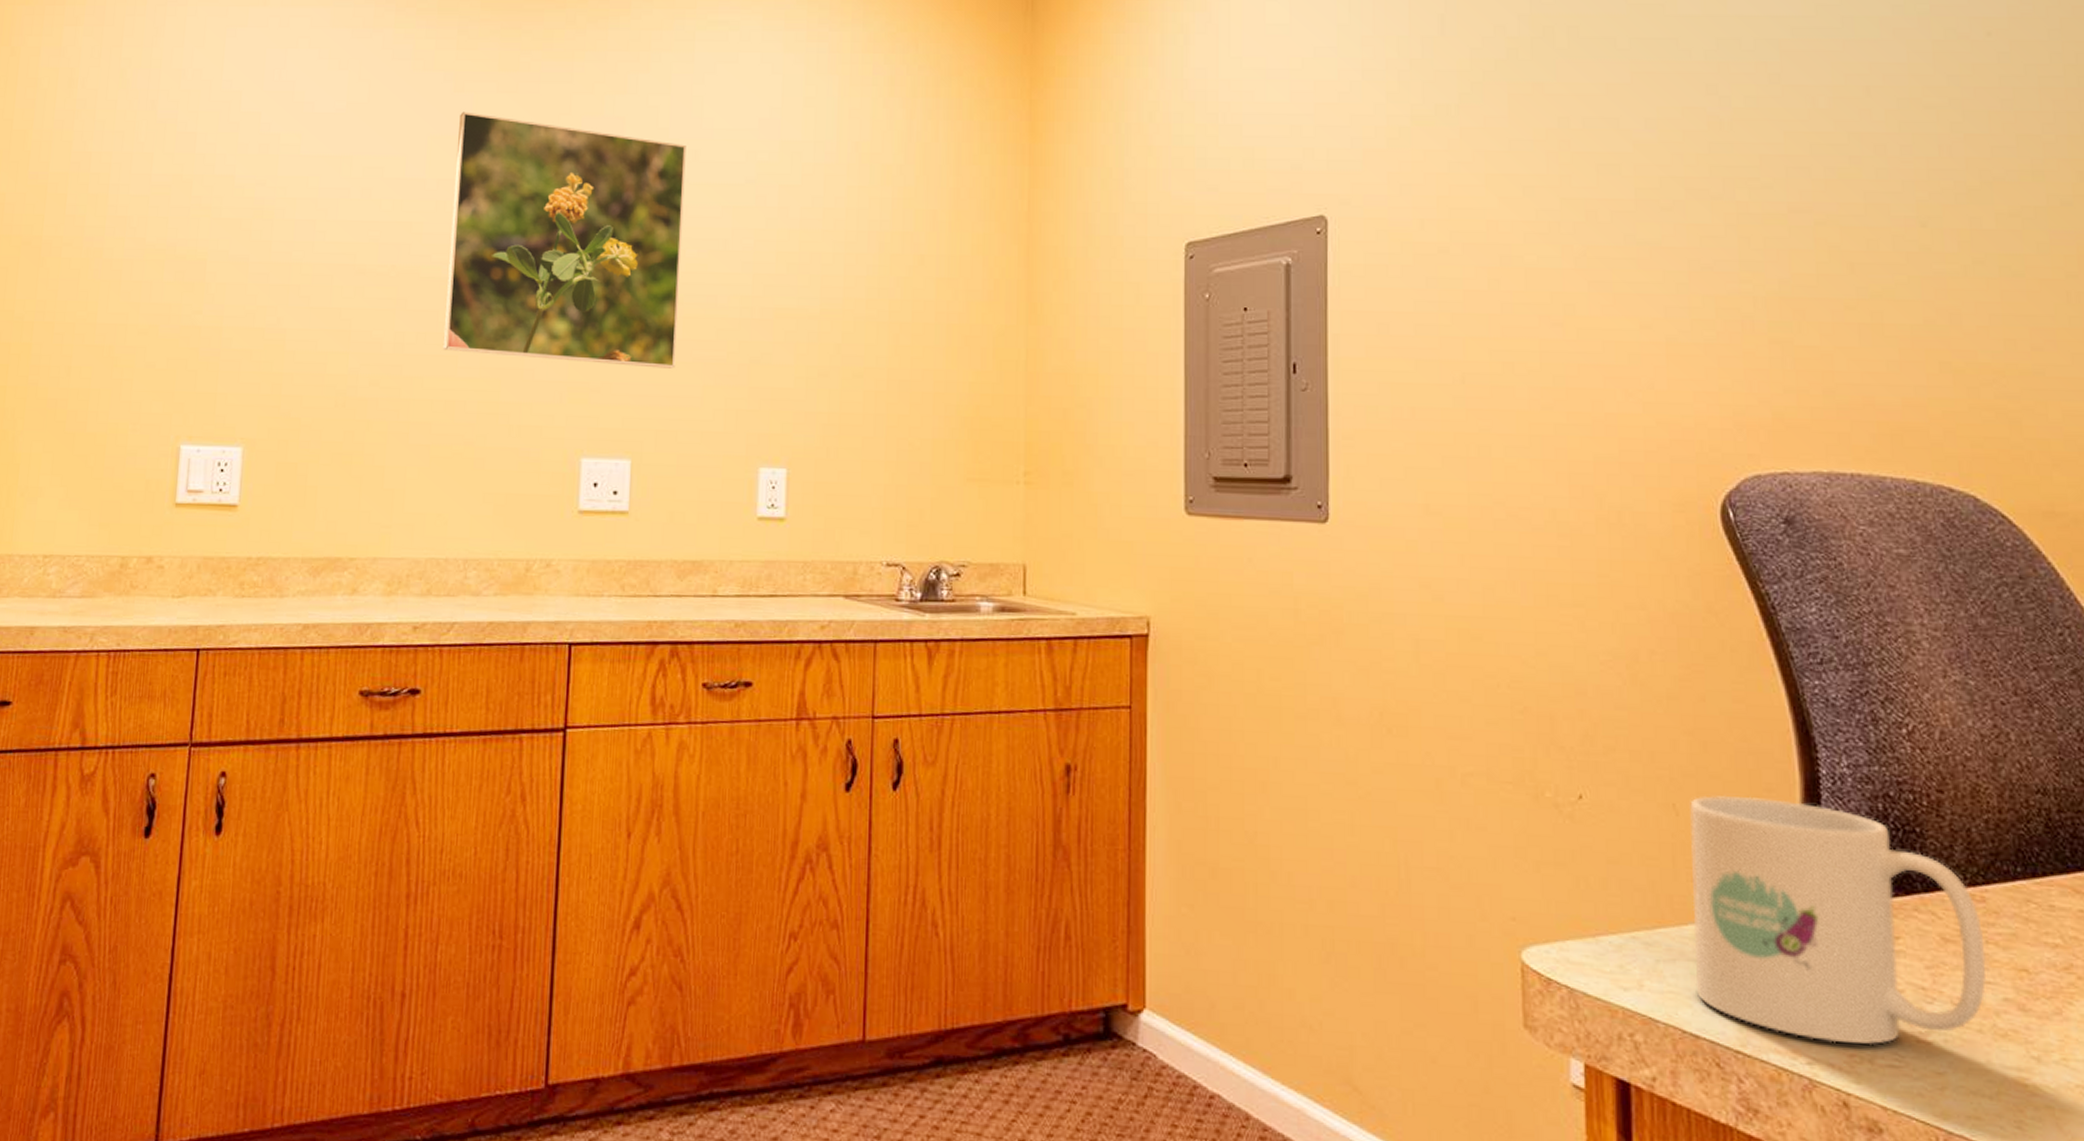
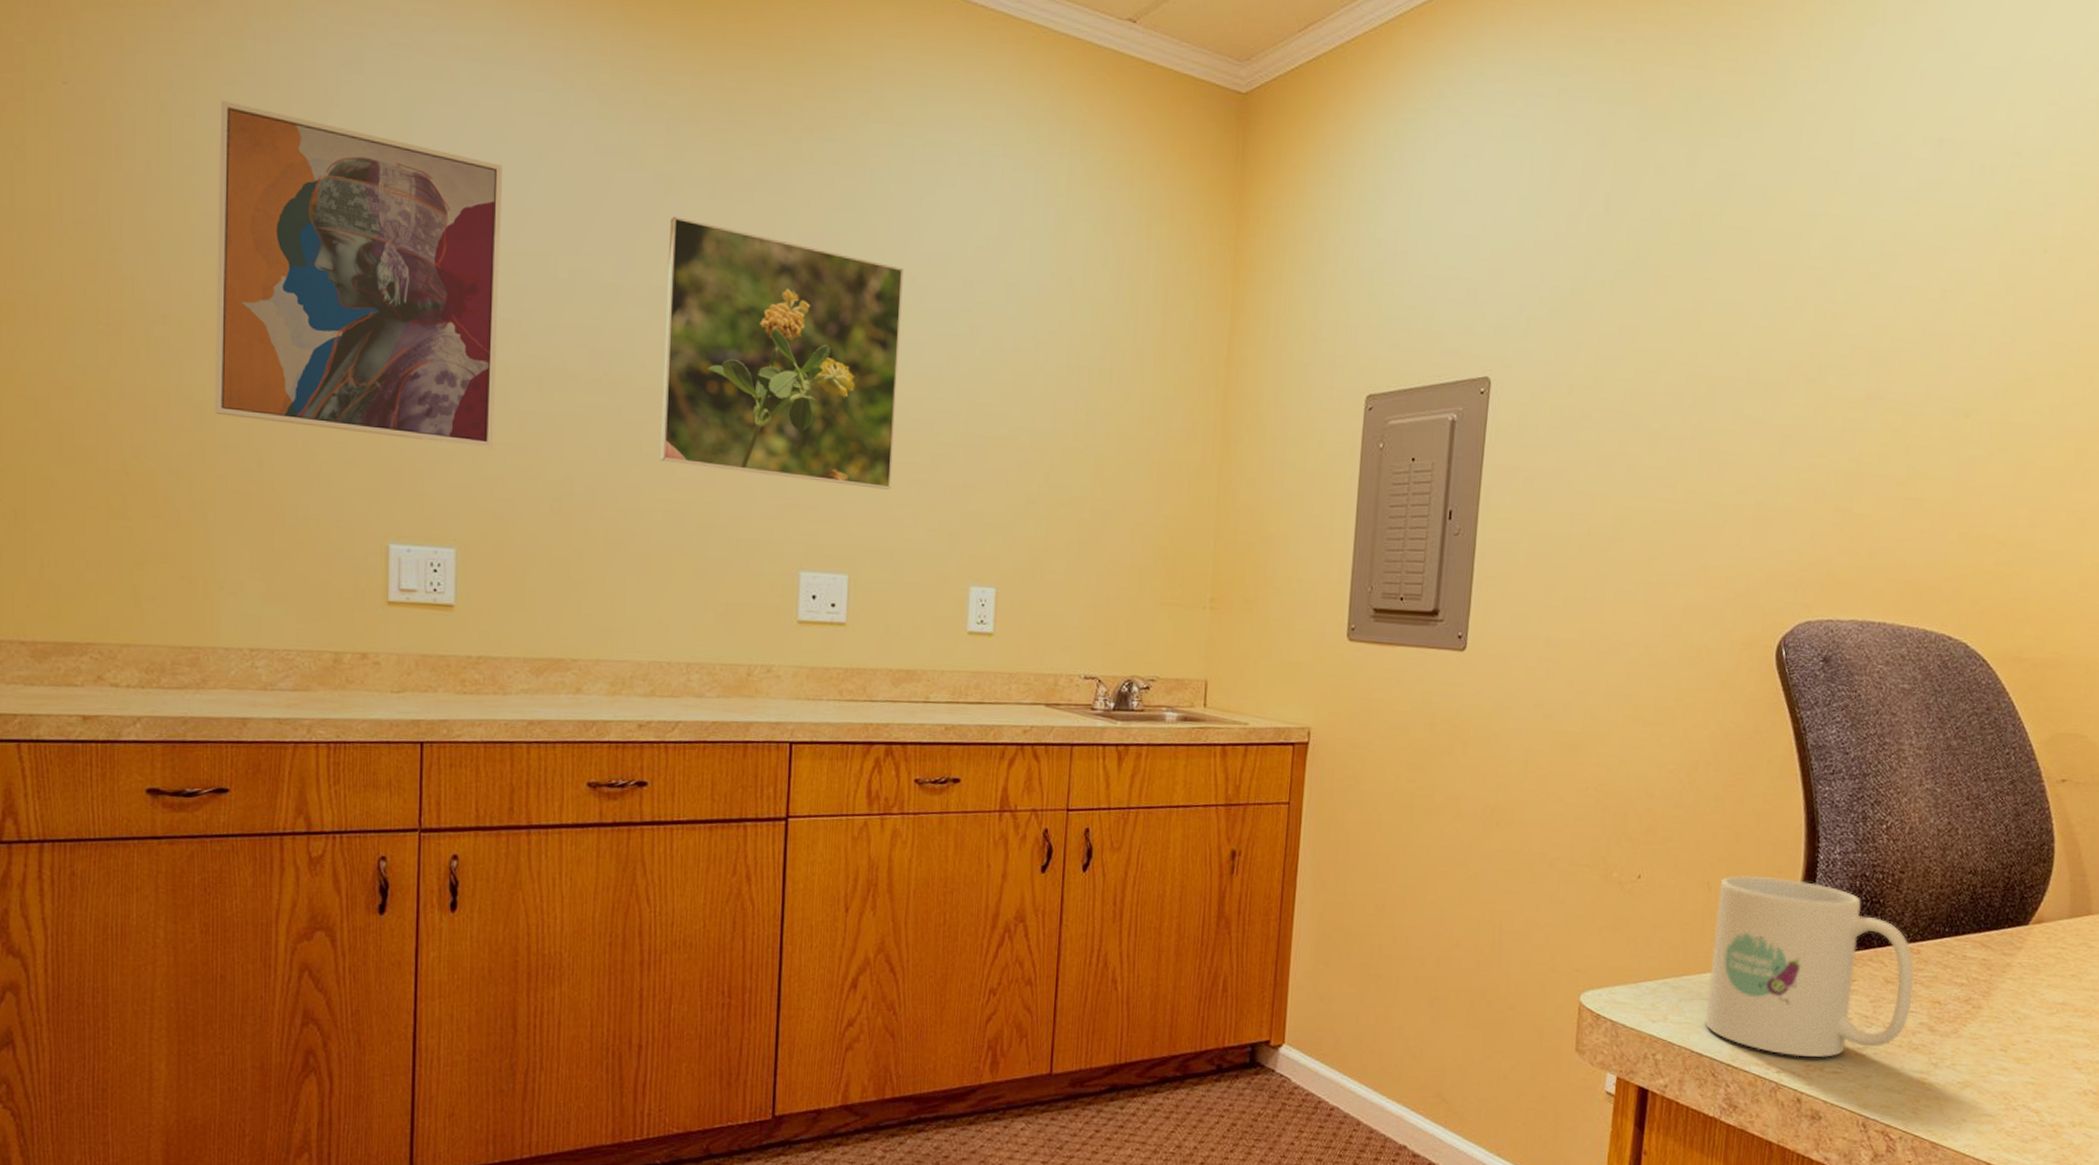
wall art: none [31,39,306,346] -> present [214,100,502,449]

